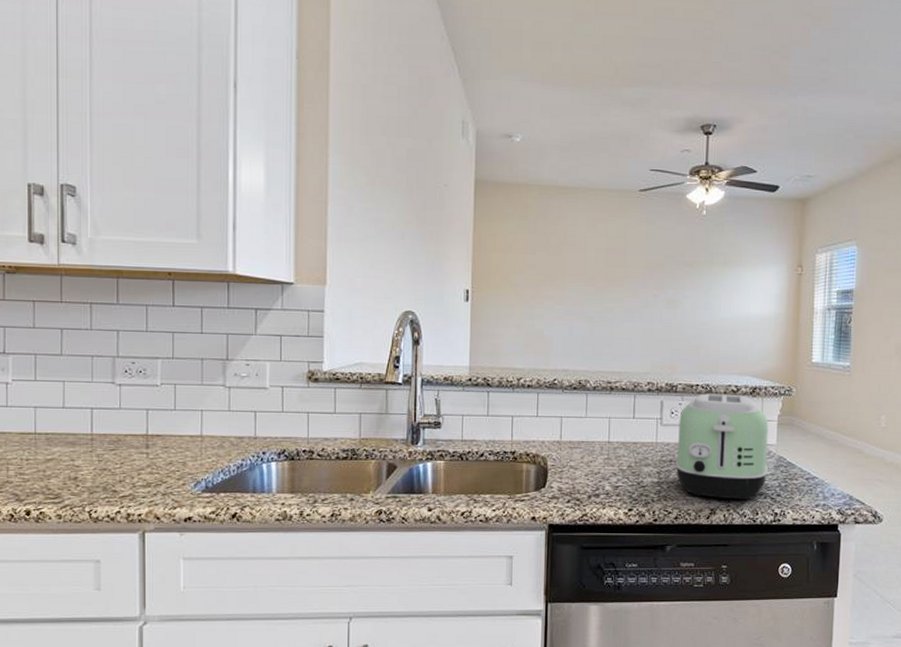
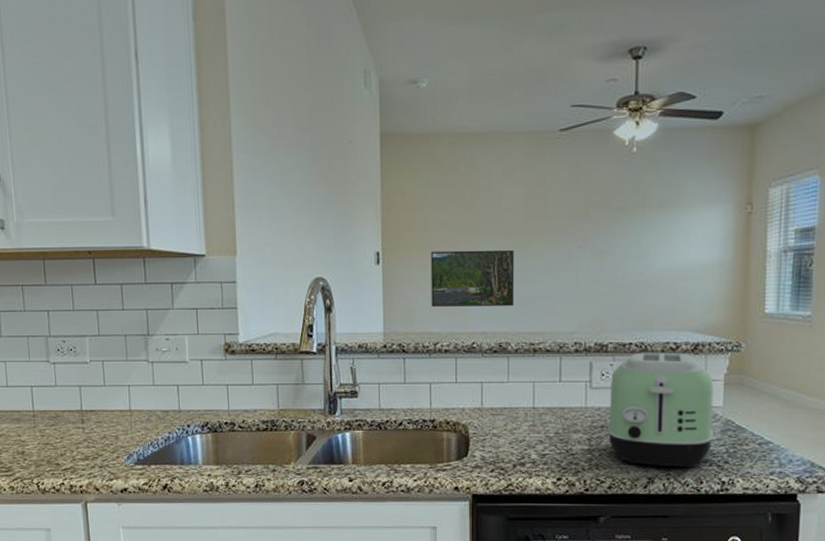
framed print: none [516,292,596,346] -> present [430,249,514,307]

